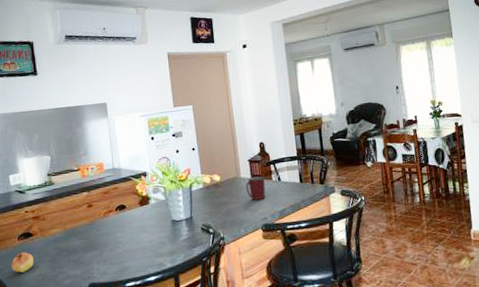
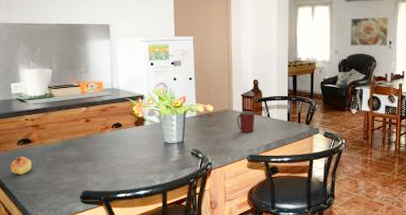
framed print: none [353,61,396,96] -> present [350,16,389,46]

